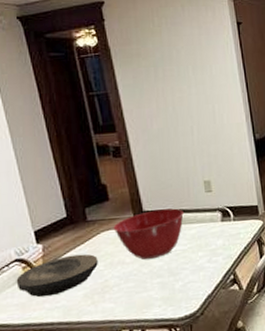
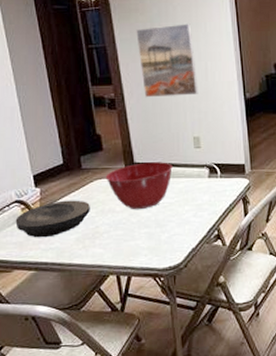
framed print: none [139,67,207,144] -> present [136,24,199,98]

